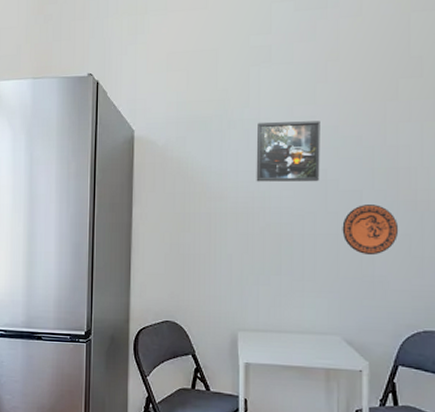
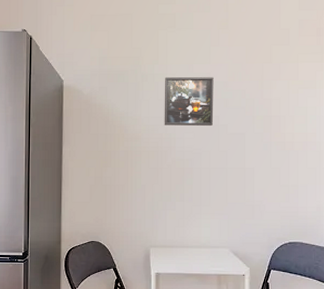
decorative plate: present [342,205,399,256] -> none [230,145,272,185]

